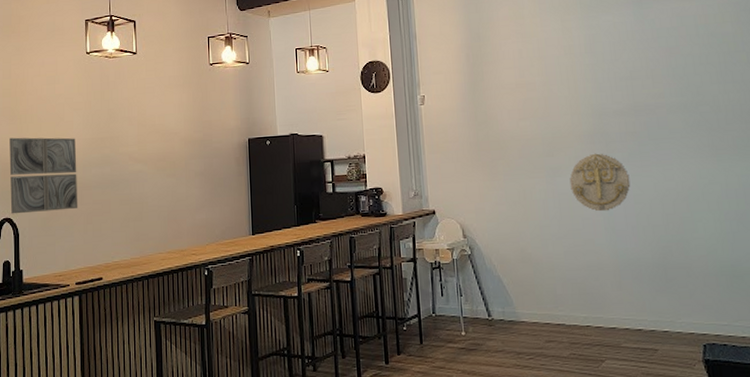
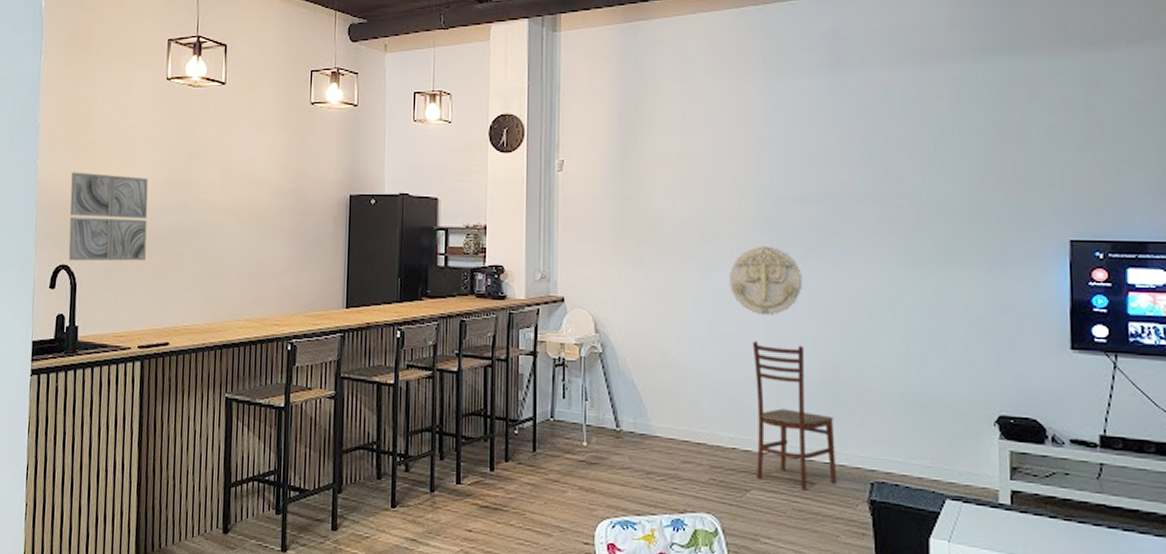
dining chair: none [594,233,676,357] -> present [752,340,838,491]

